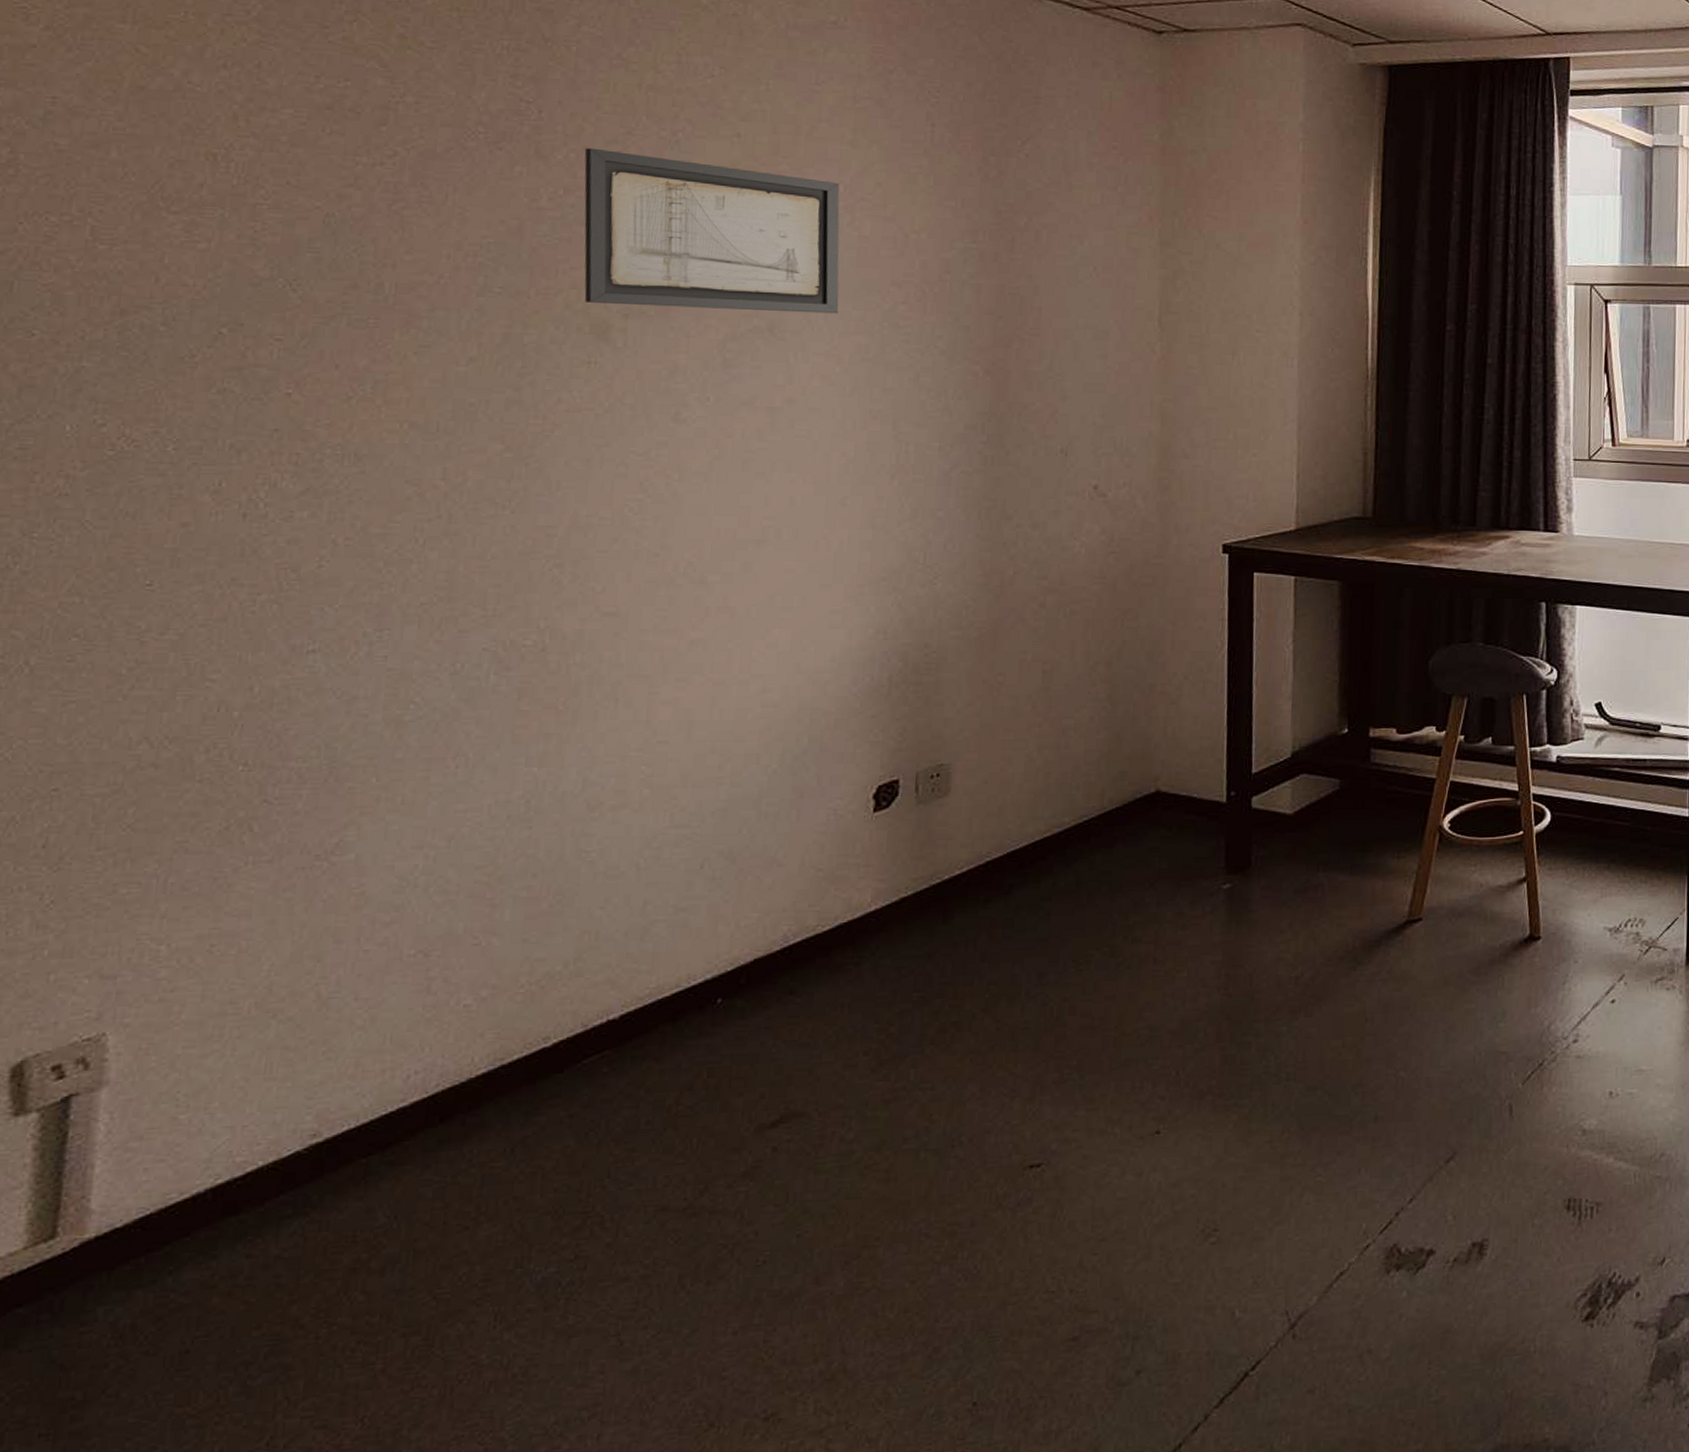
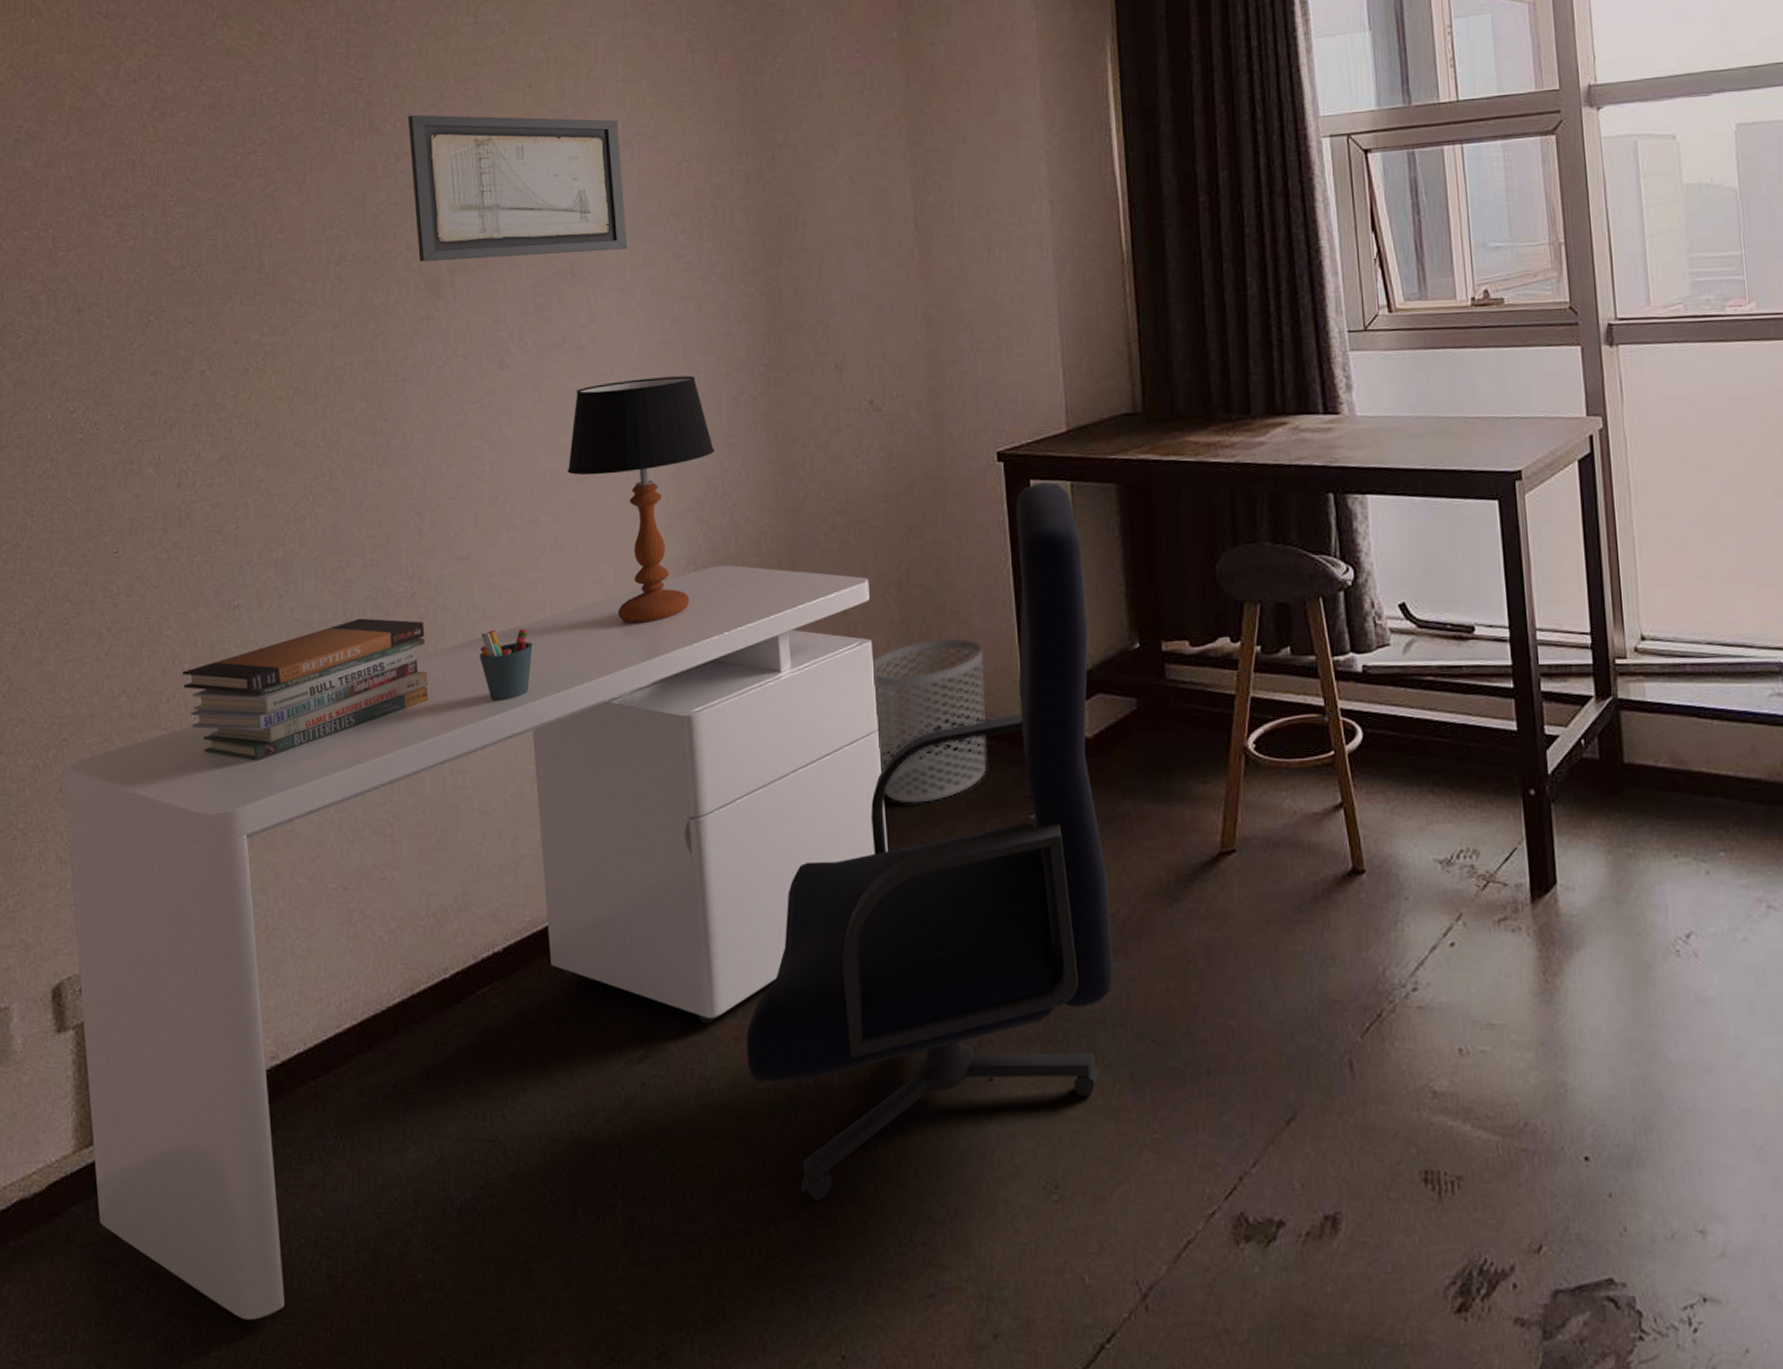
desk: none [49,636,1077,1417] -> present [62,564,888,1320]
book stack: none [230,671,555,819] -> present [183,618,429,761]
pen holder: none [620,689,687,764] -> present [479,629,533,702]
table lamp: none [744,445,918,689] -> present [567,375,714,623]
office chair: none [896,576,1300,1255] -> present [745,482,1114,1201]
waste bin: none [1070,717,1191,873] -> present [872,638,987,804]

